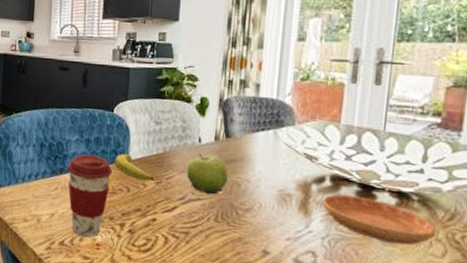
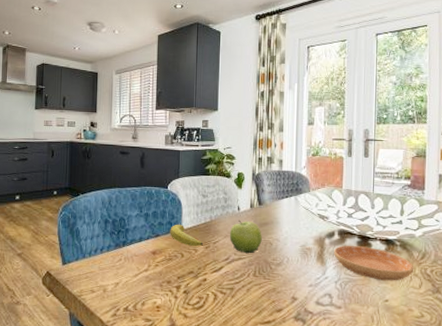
coffee cup: present [66,154,113,238] -> none [128,227,168,302]

